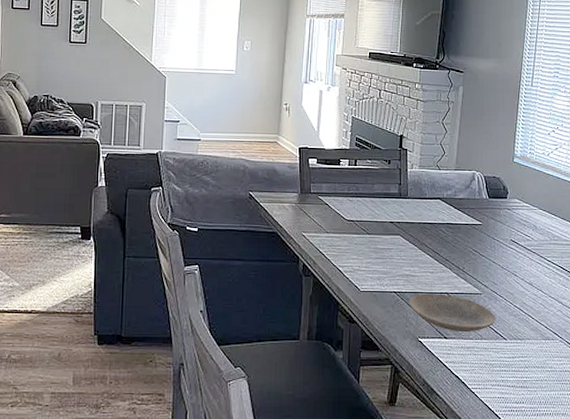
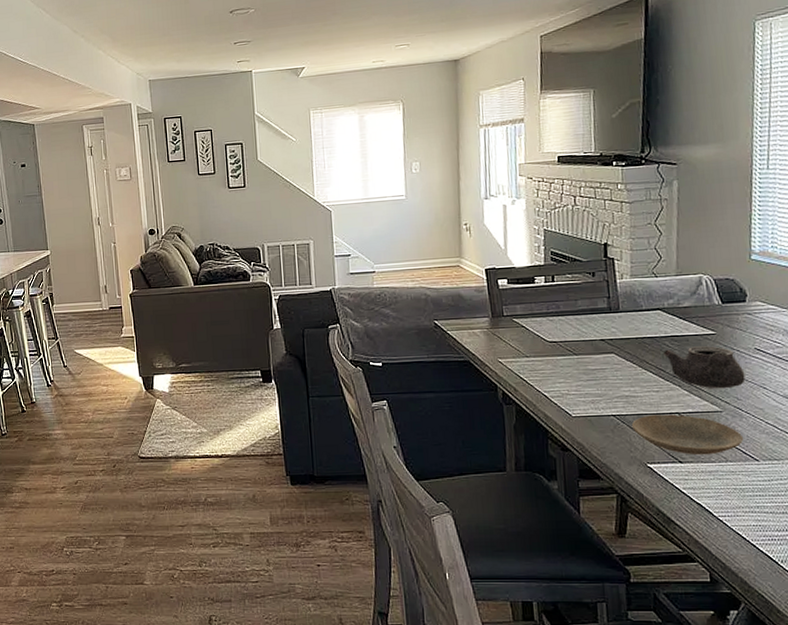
teapot: none [440,234,502,274] -> present [663,346,746,389]

